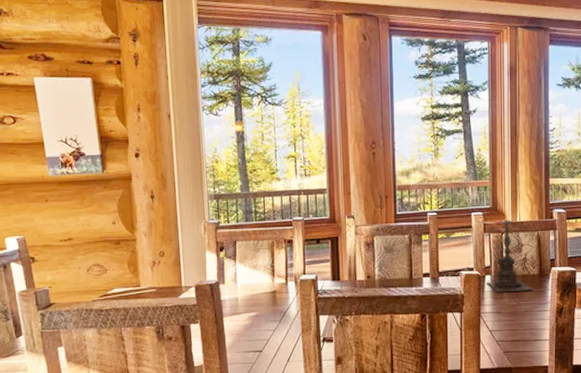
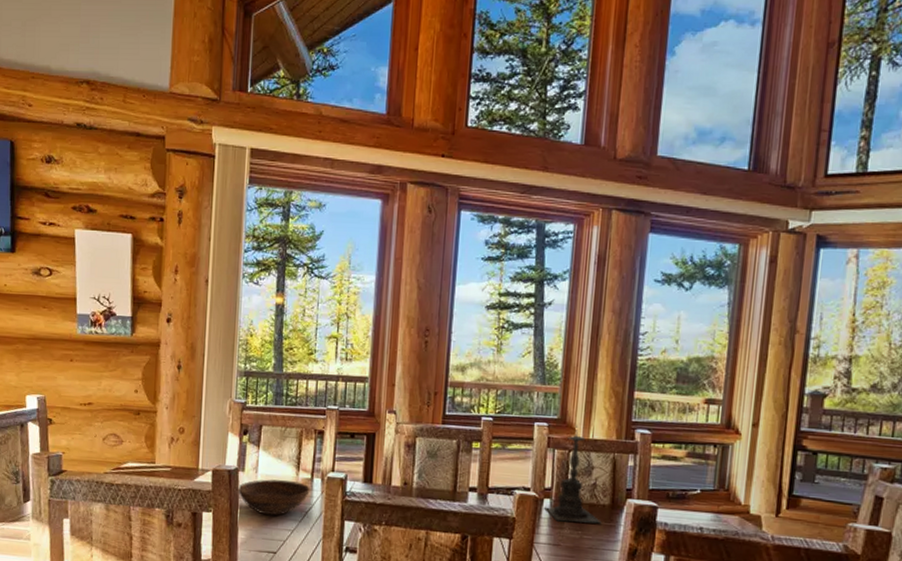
bowl: none [219,287,286,320] -> present [237,479,310,516]

